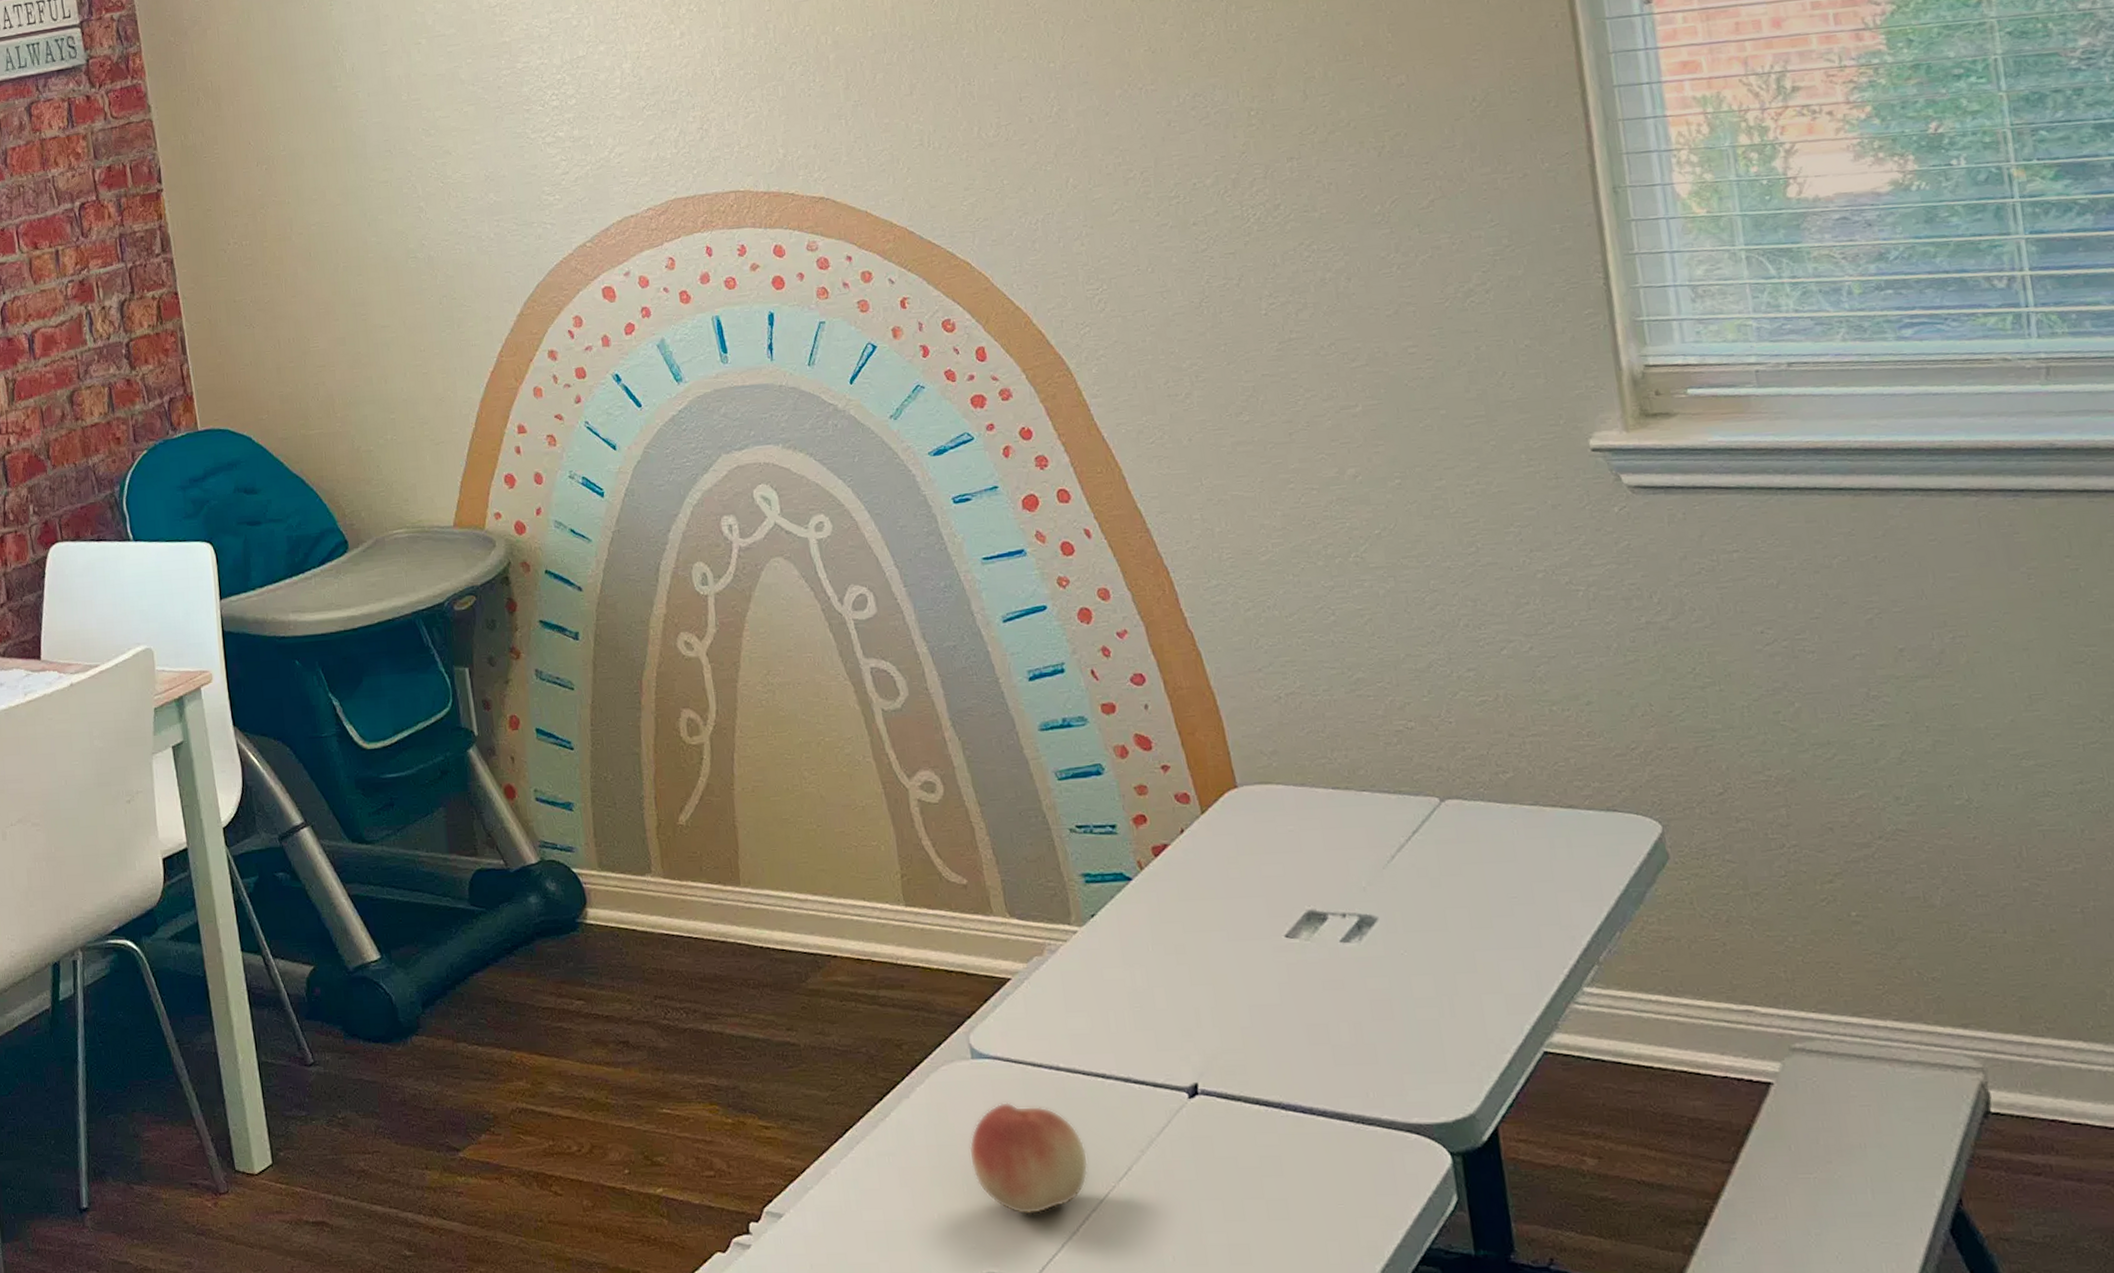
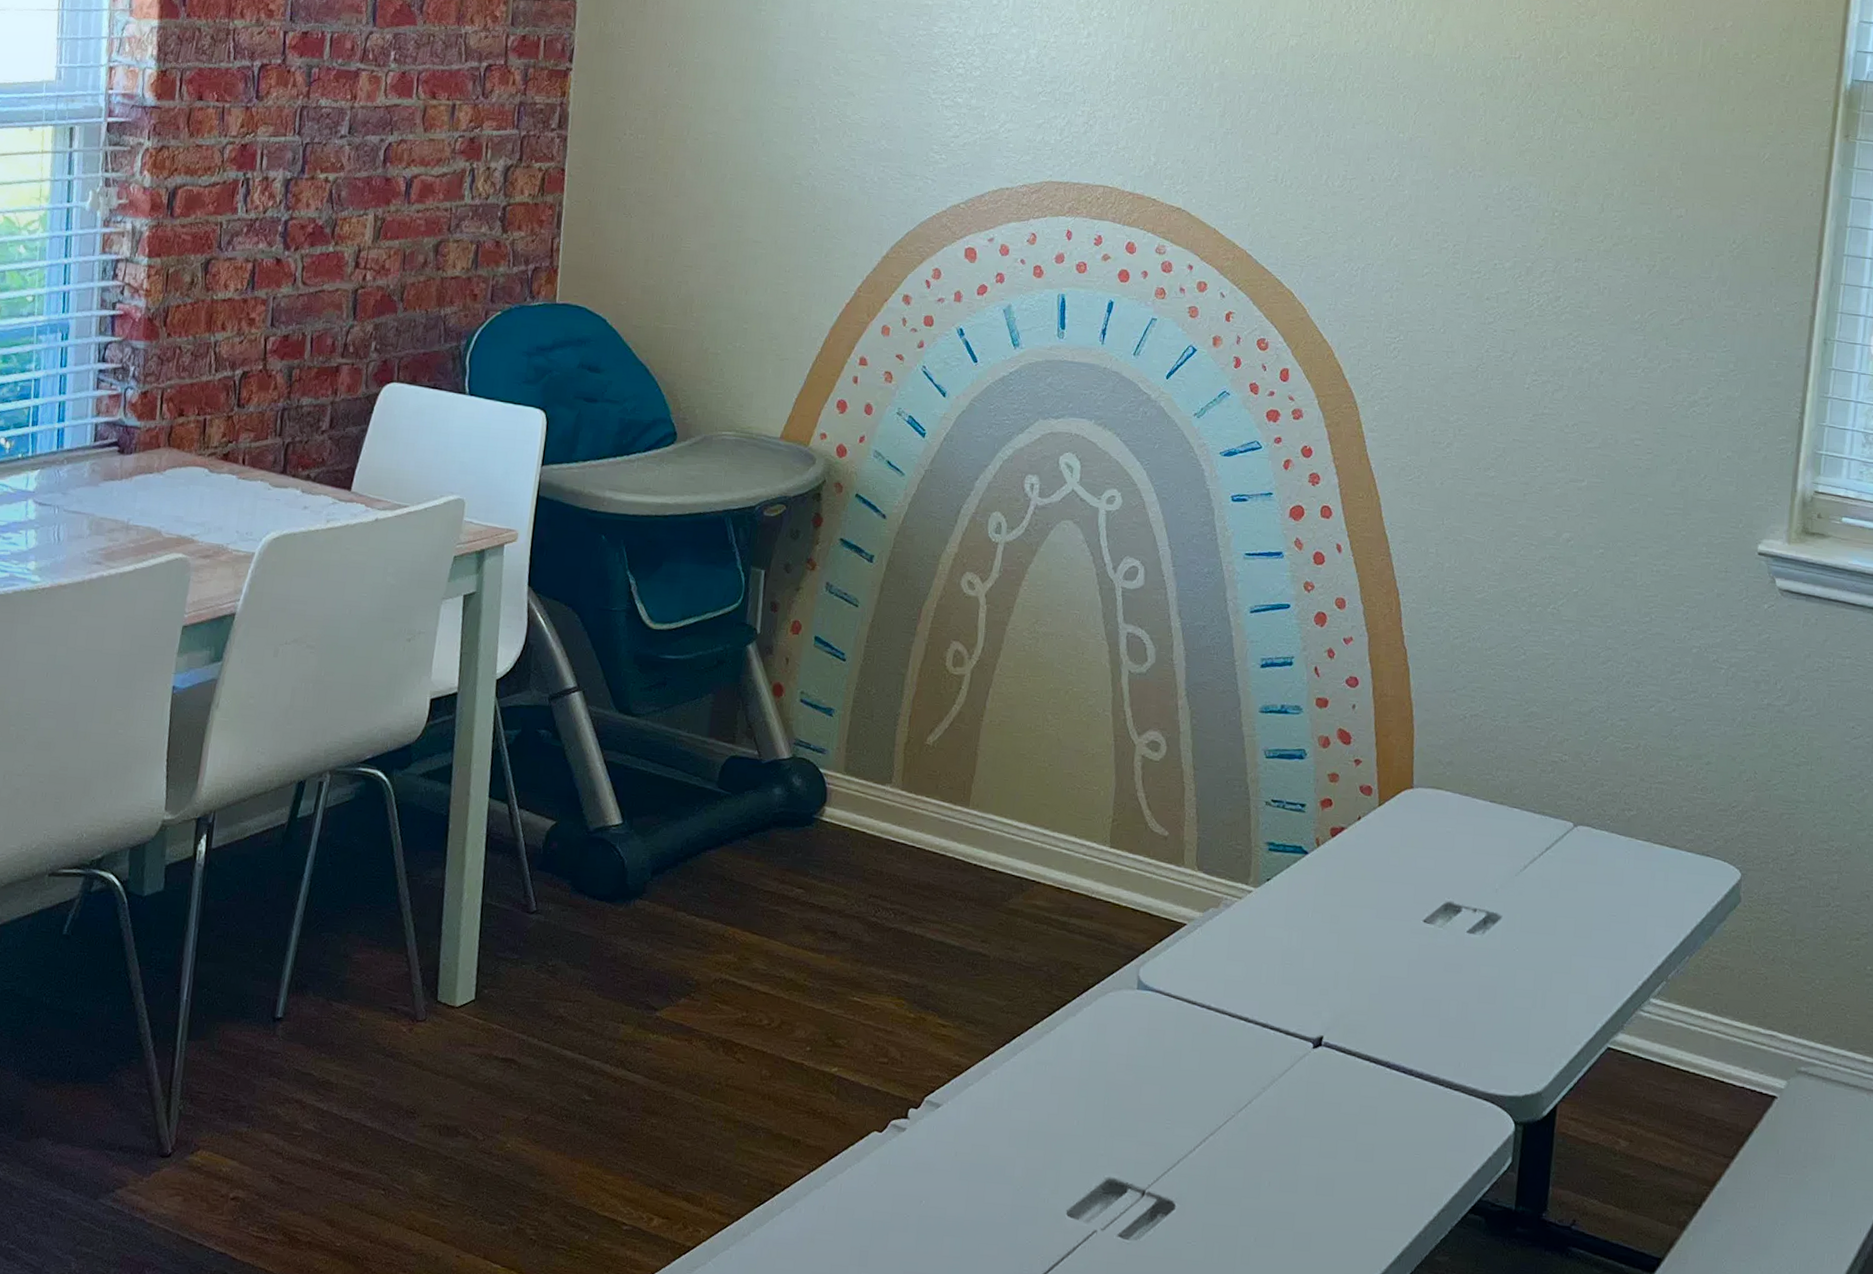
fruit: present [969,1102,1088,1215] -> none [1115,1031,1217,1132]

